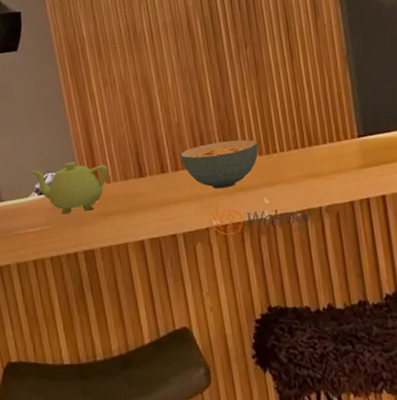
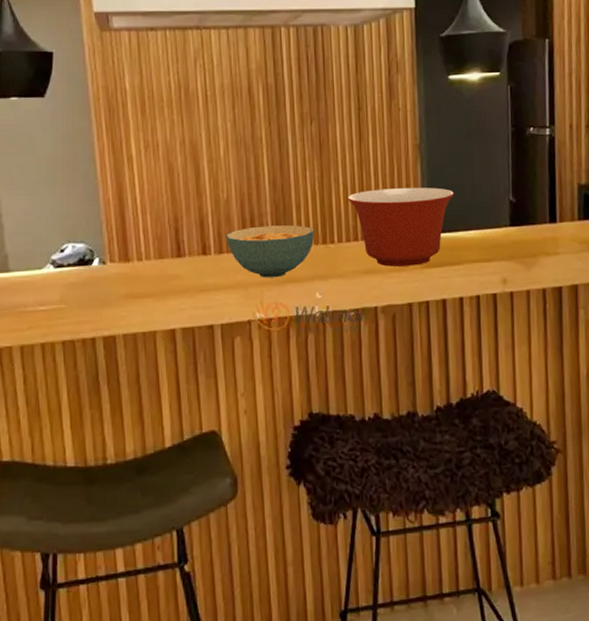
teapot: present [30,162,108,215] -> none [47,233,141,293]
mixing bowl: none [285,93,384,170] -> present [348,187,454,267]

